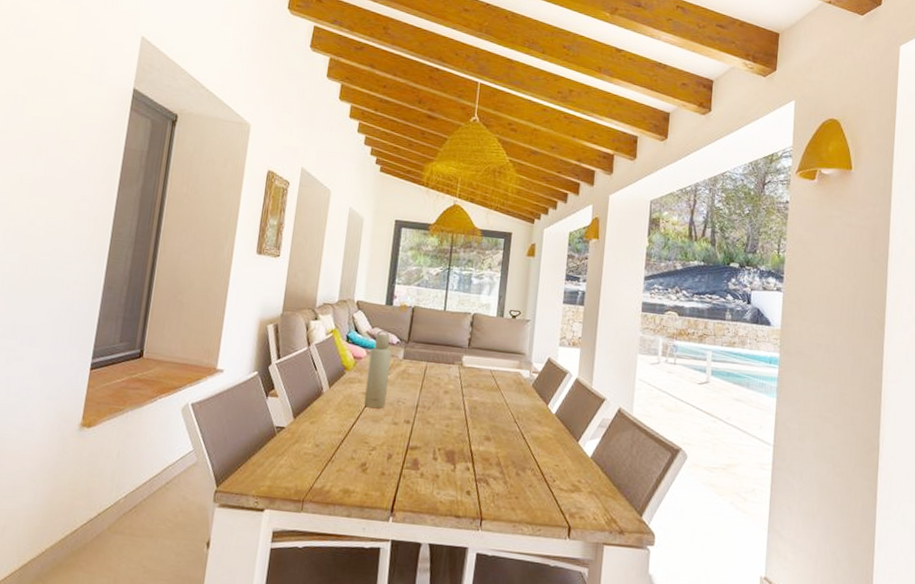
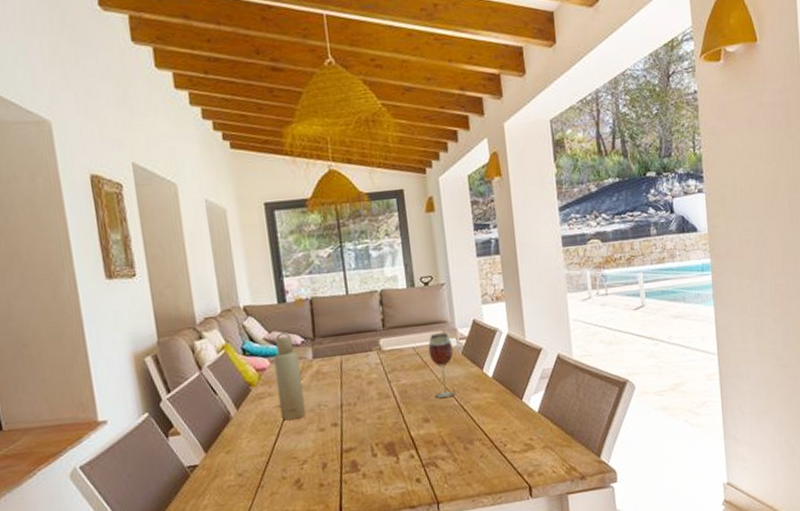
wineglass: none [500,362,526,423] -> present [428,332,456,399]

